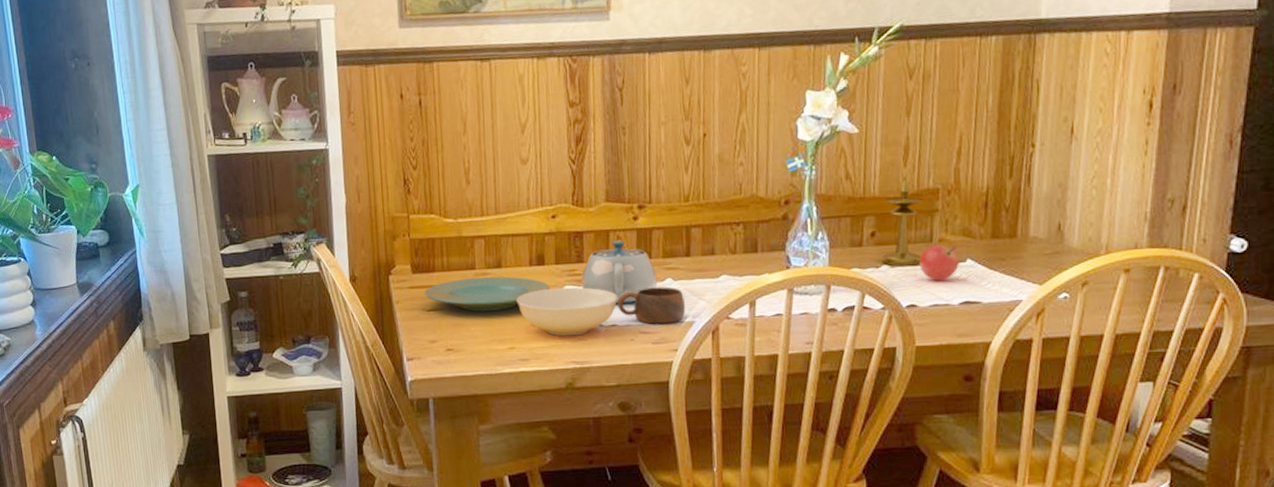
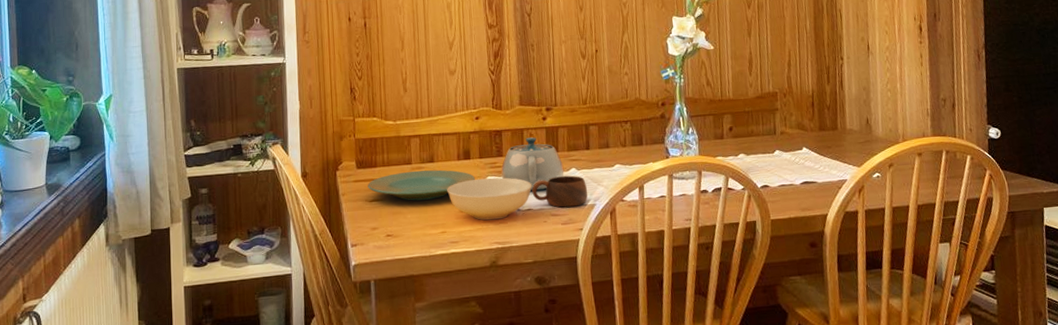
candlestick: present [882,176,925,266] -> none [737,83,769,154]
fruit: present [919,244,959,281] -> none [767,136,798,165]

